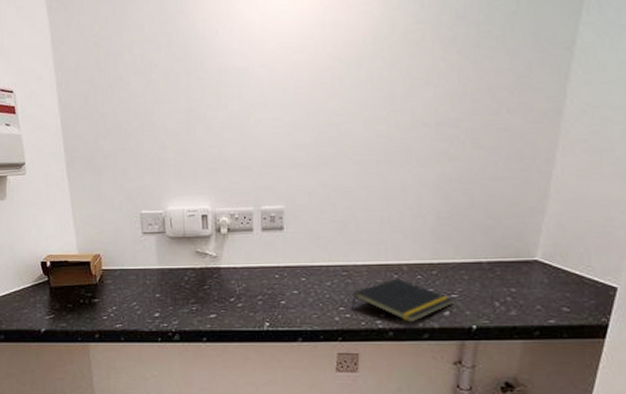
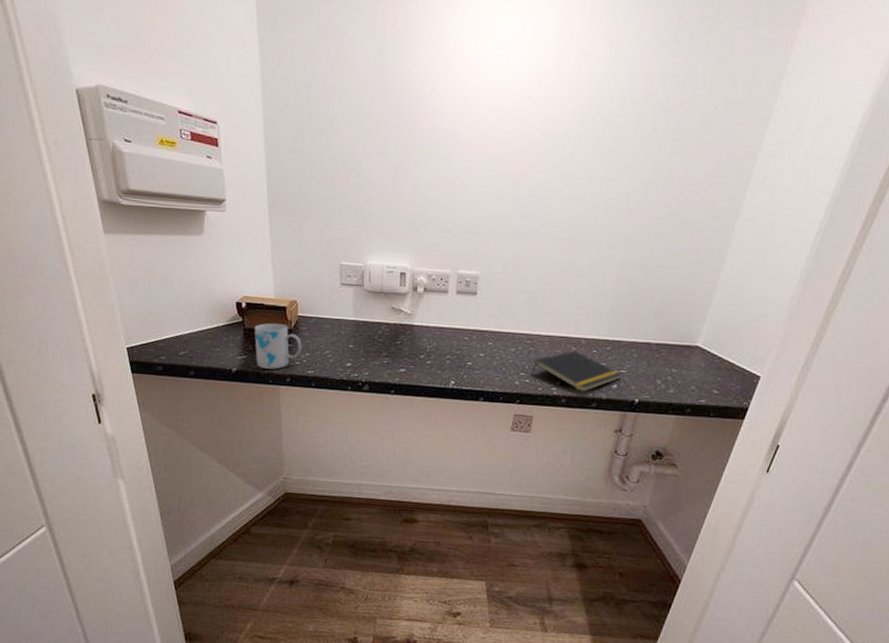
mug: none [60,279,109,326] -> present [254,323,302,369]

